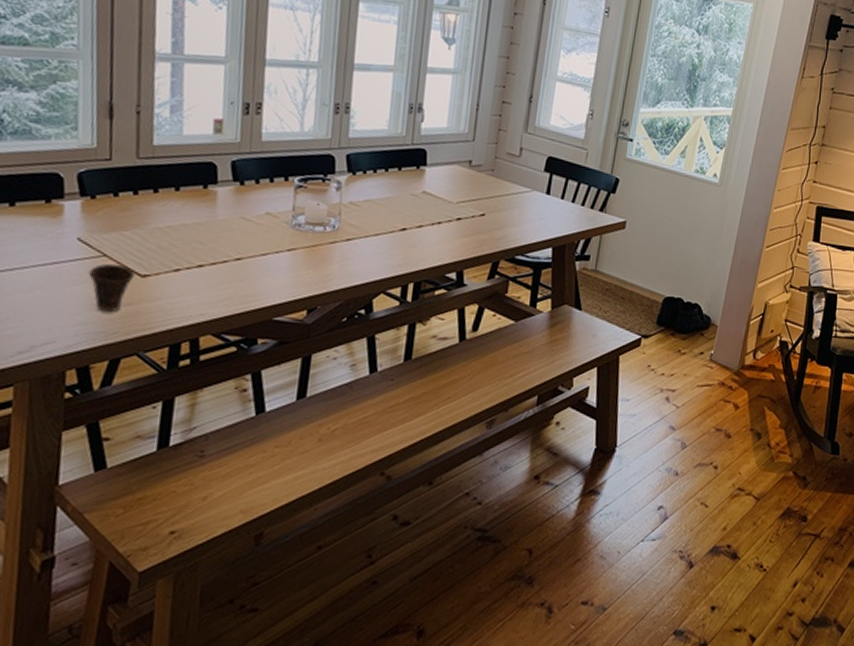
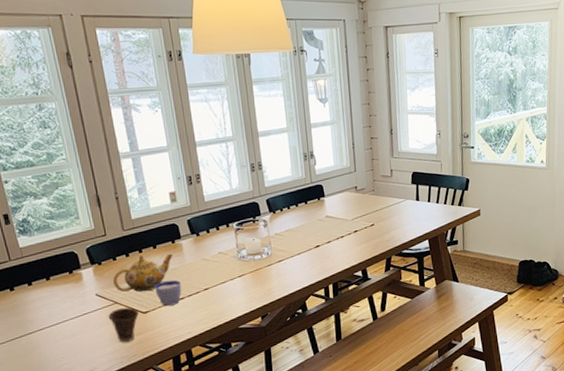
teapot: none [106,197,201,248] -> present [113,253,173,293]
cup: none [164,237,204,273] -> present [154,280,181,306]

